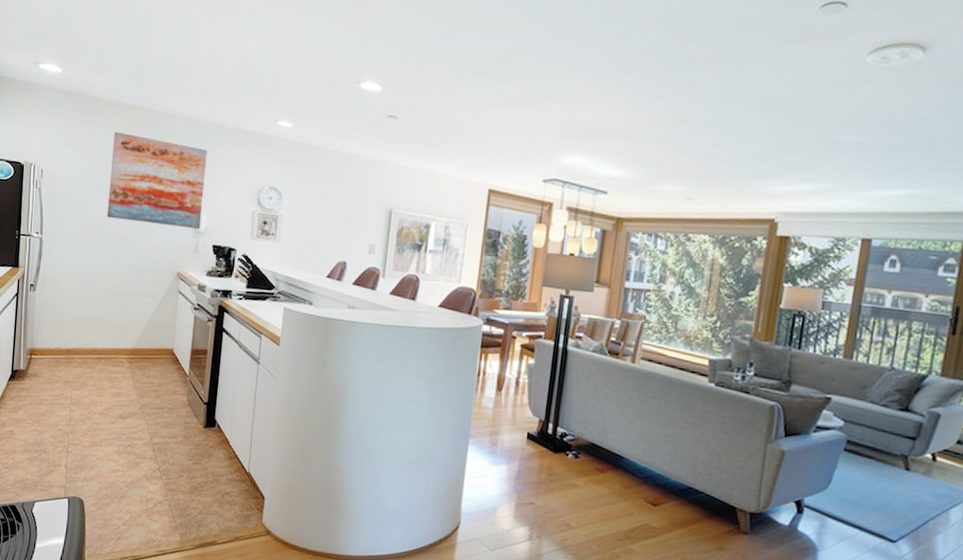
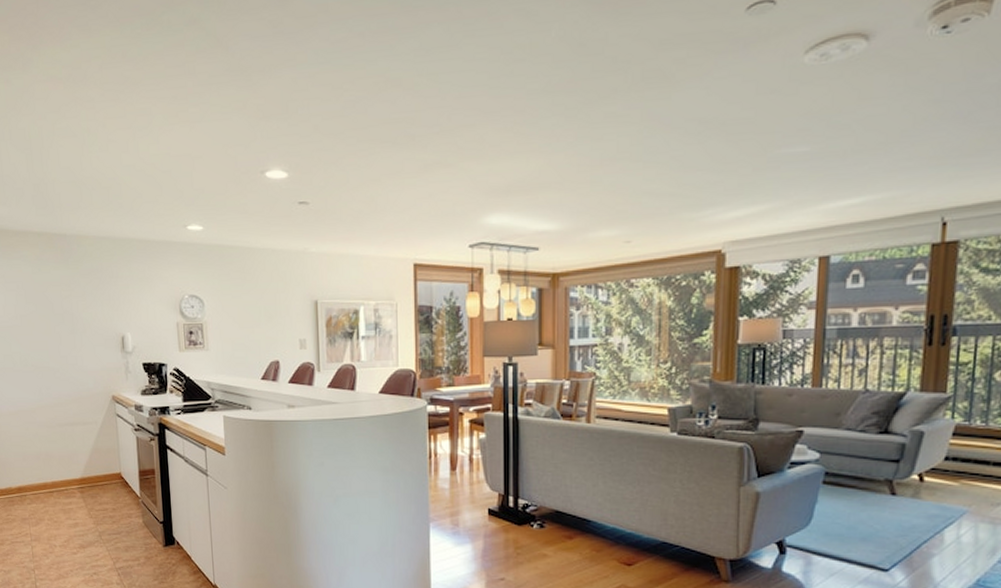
wall art: present [107,131,207,229] -> none [26,261,128,351]

